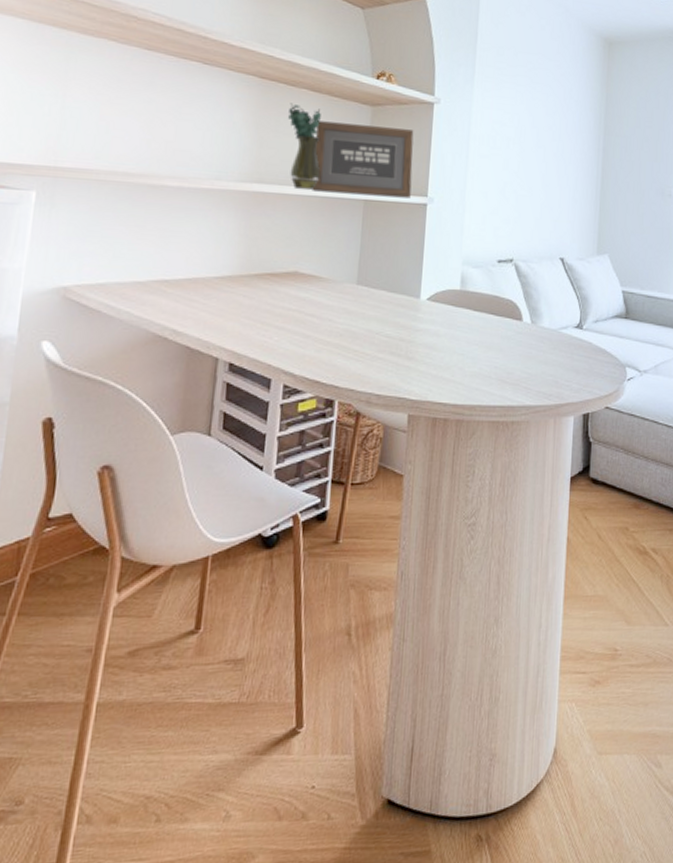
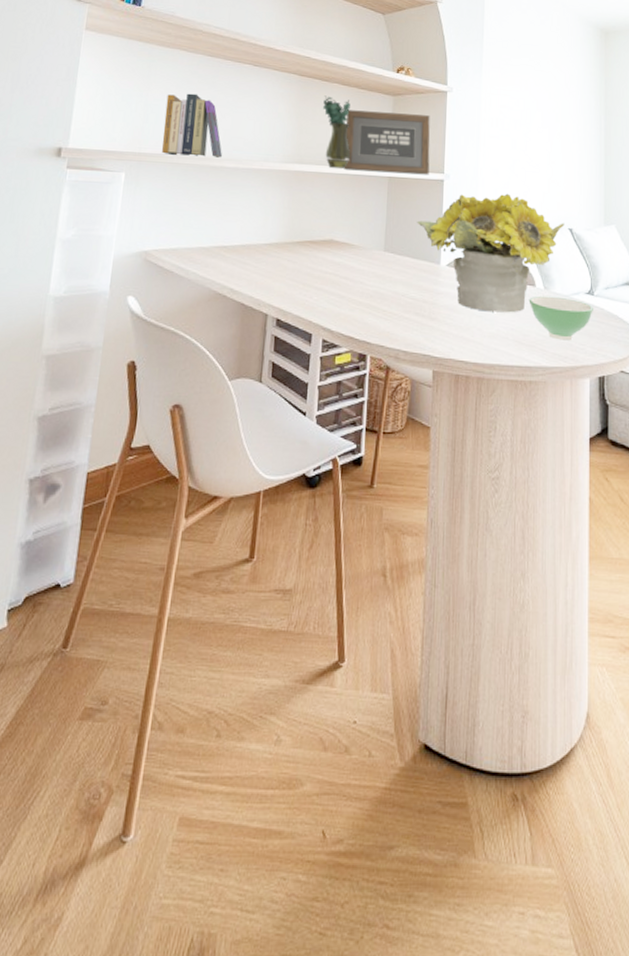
books: none [85,94,164,175] -> present [162,93,223,158]
sunflower: none [395,219,556,350] -> present [417,193,565,313]
bowl: none [514,331,581,378] -> present [529,296,593,341]

